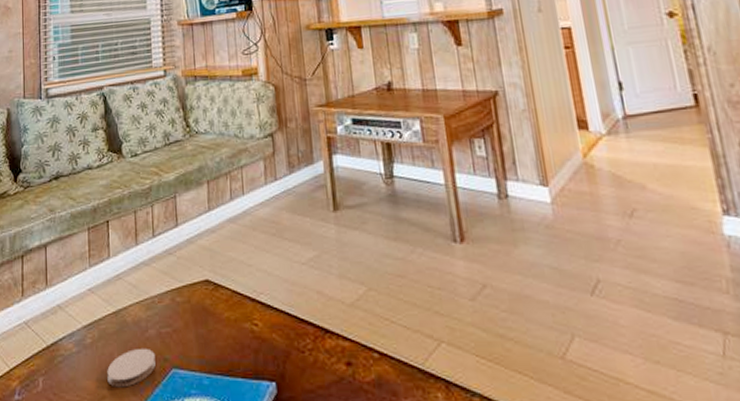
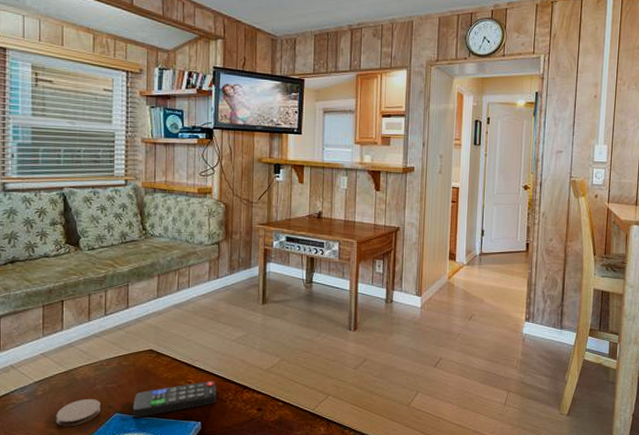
remote control: none [191,322,292,375] -> present [132,381,217,418]

